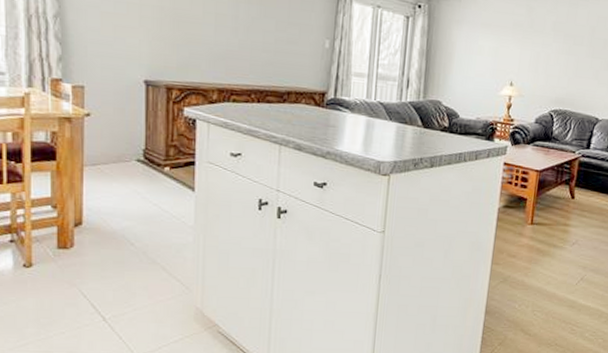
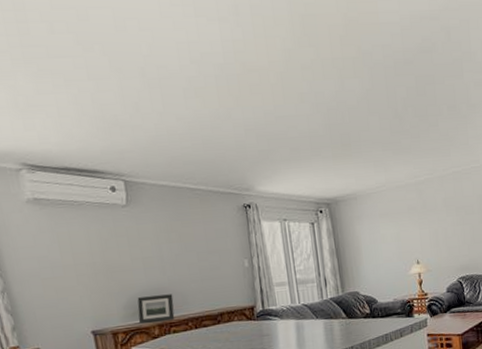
picture frame: none [197,55,241,88] -> present [137,294,175,324]

